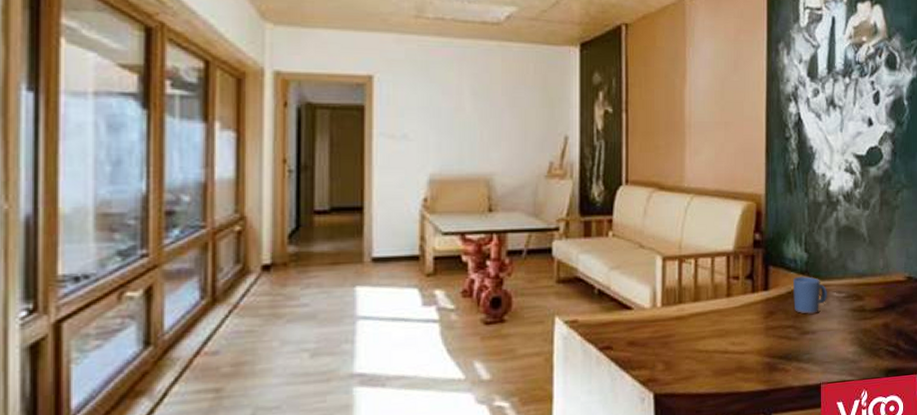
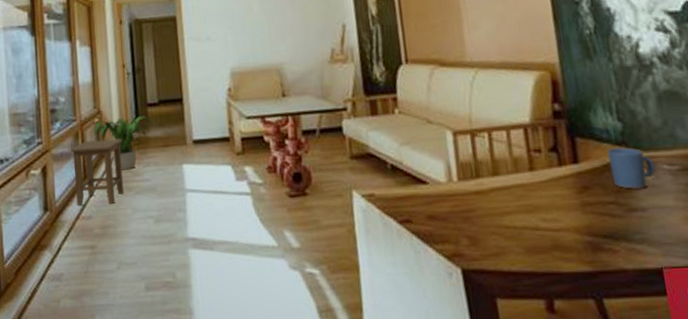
stool: none [193,253,275,338] -> present [70,138,124,206]
potted plant: none [232,225,320,293] -> present [94,115,154,171]

